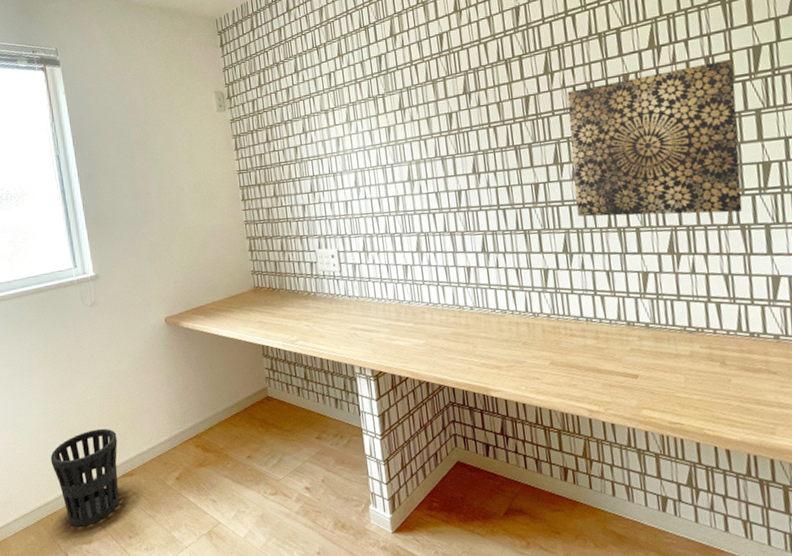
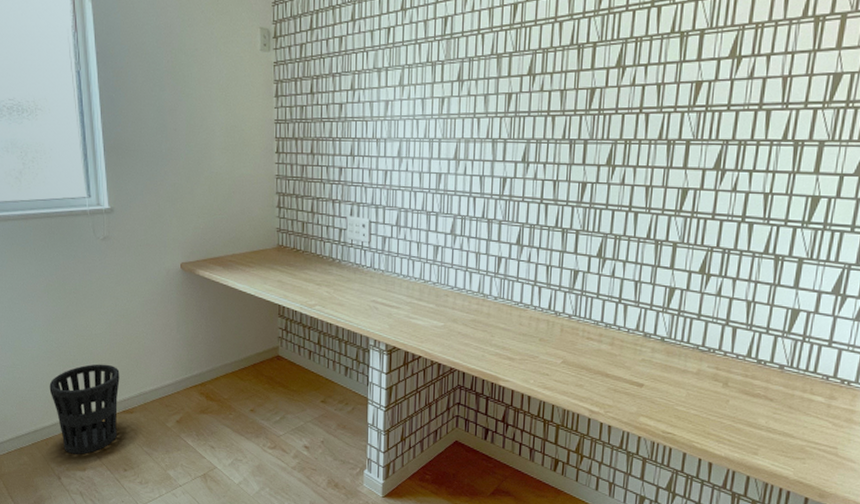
wall art: present [567,58,743,217] -> none [619,82,811,242]

